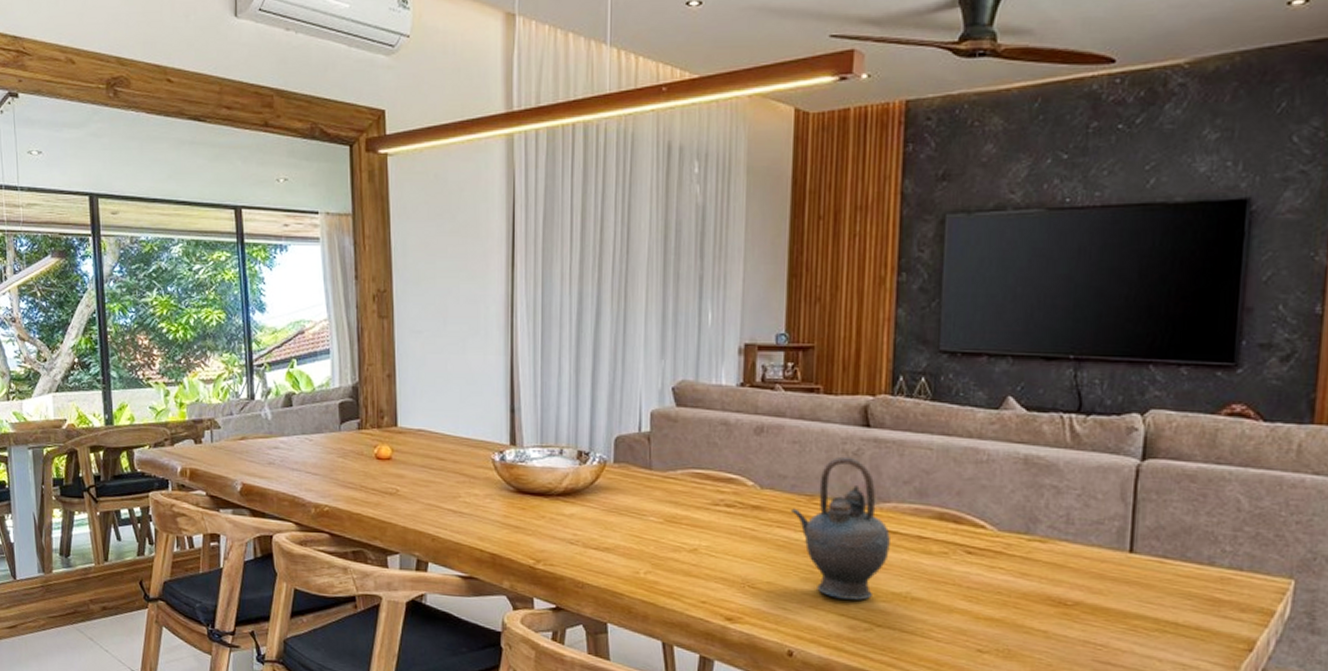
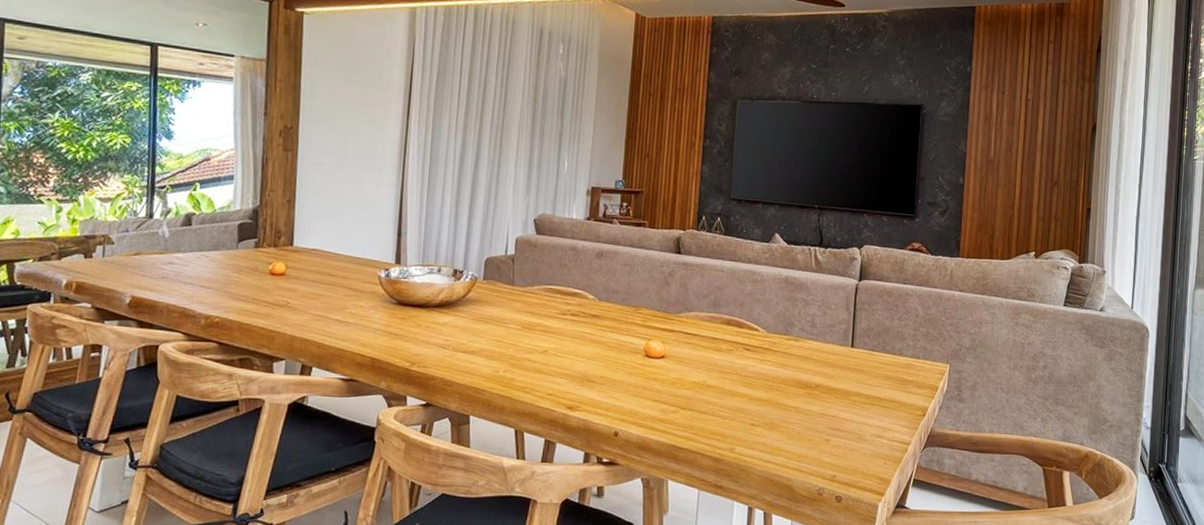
teapot: present [790,456,890,600] -> none [620,276,693,389]

